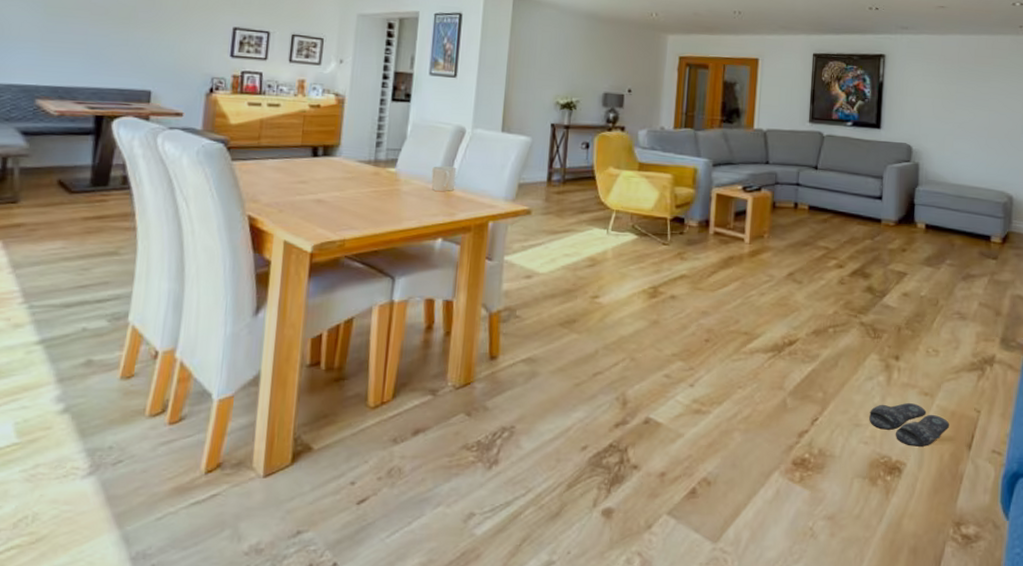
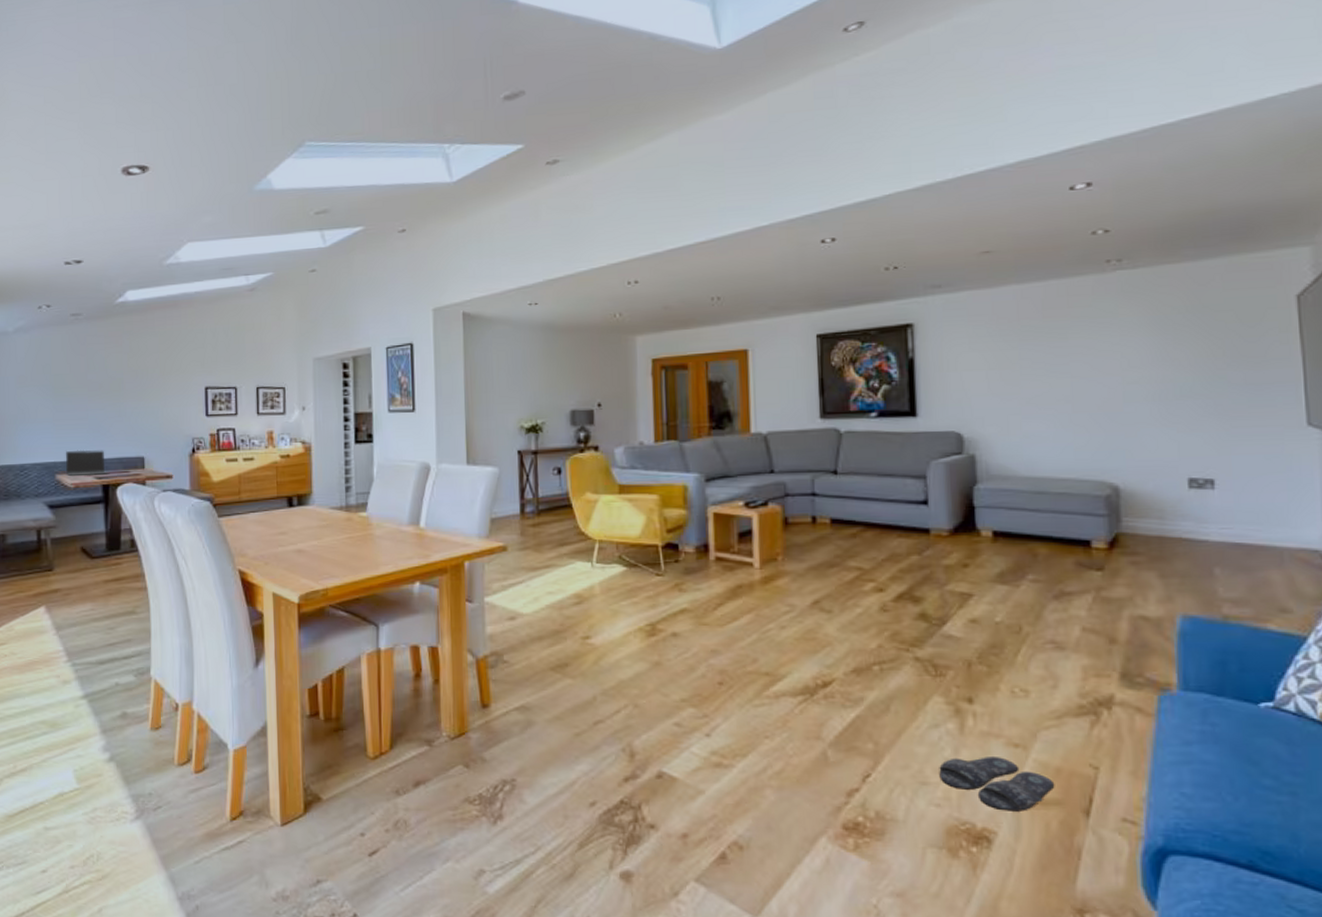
laptop: none [50,75,104,105] -> present [66,449,108,476]
mug: present [431,166,457,192] -> none [402,506,427,534]

